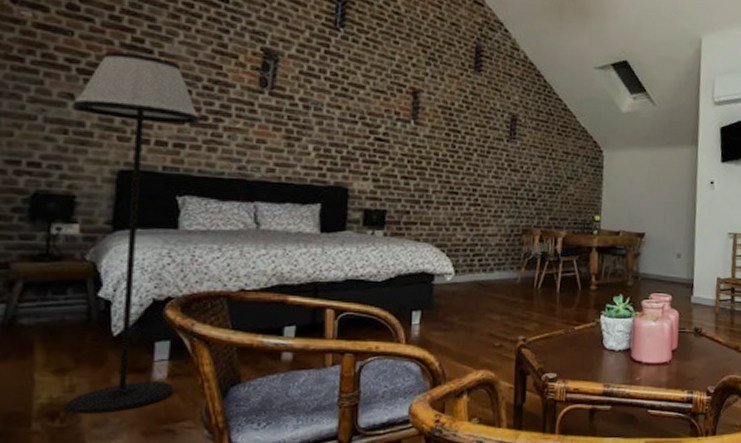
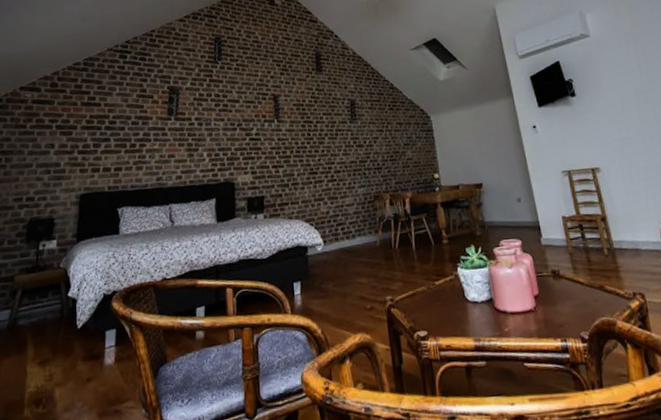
floor lamp: present [63,51,199,414] -> none [45,107,130,400]

